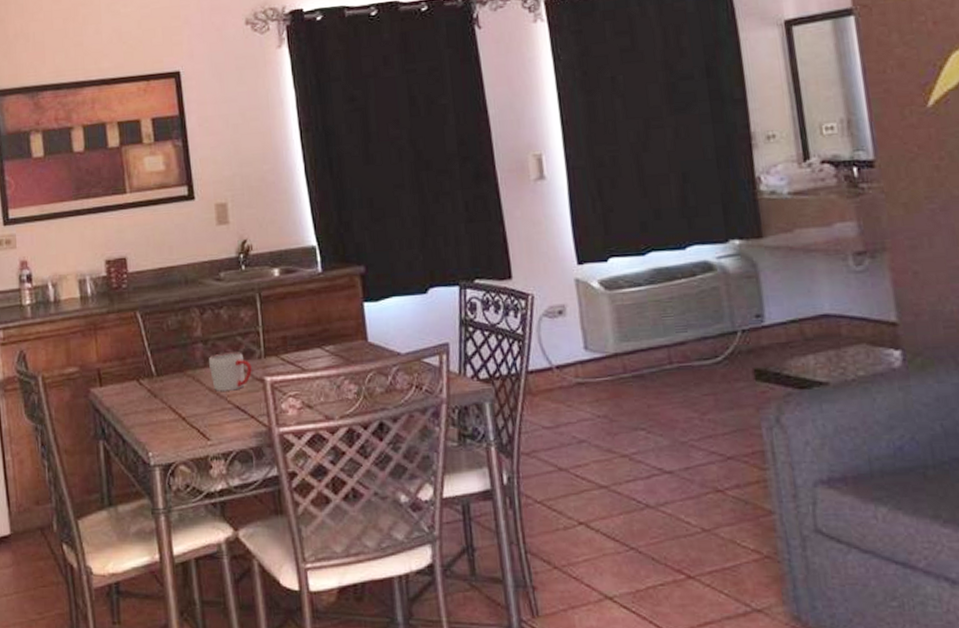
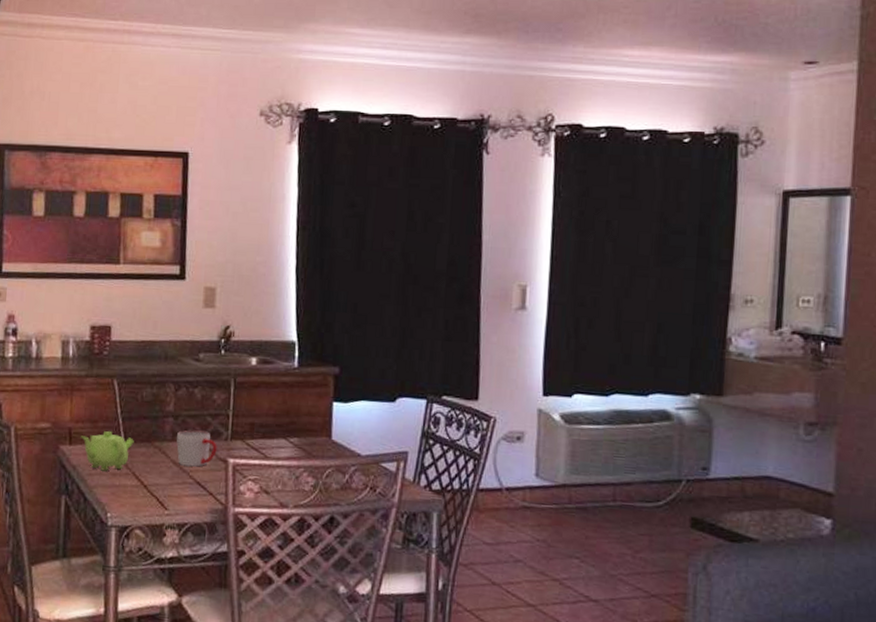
teapot: none [110,367,166,409] -> present [80,431,134,471]

